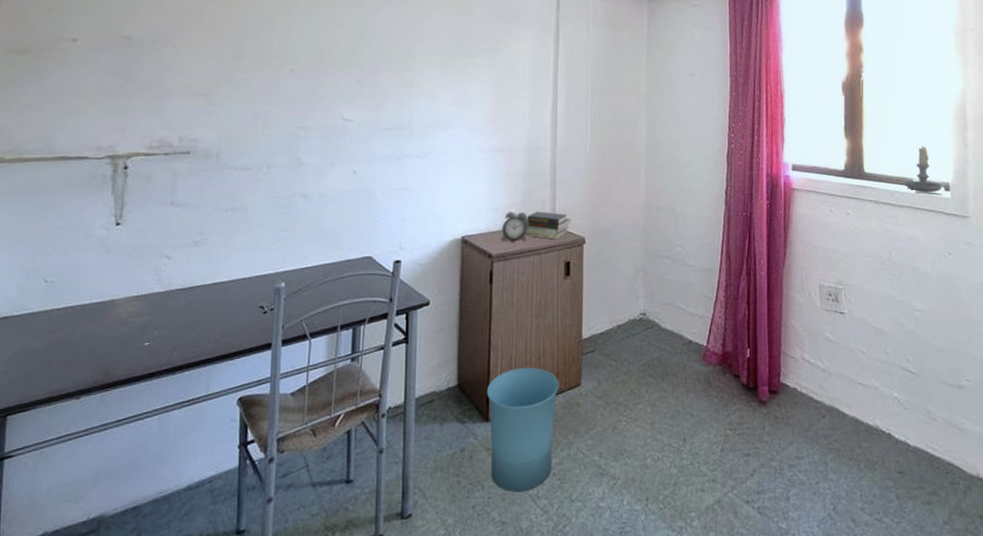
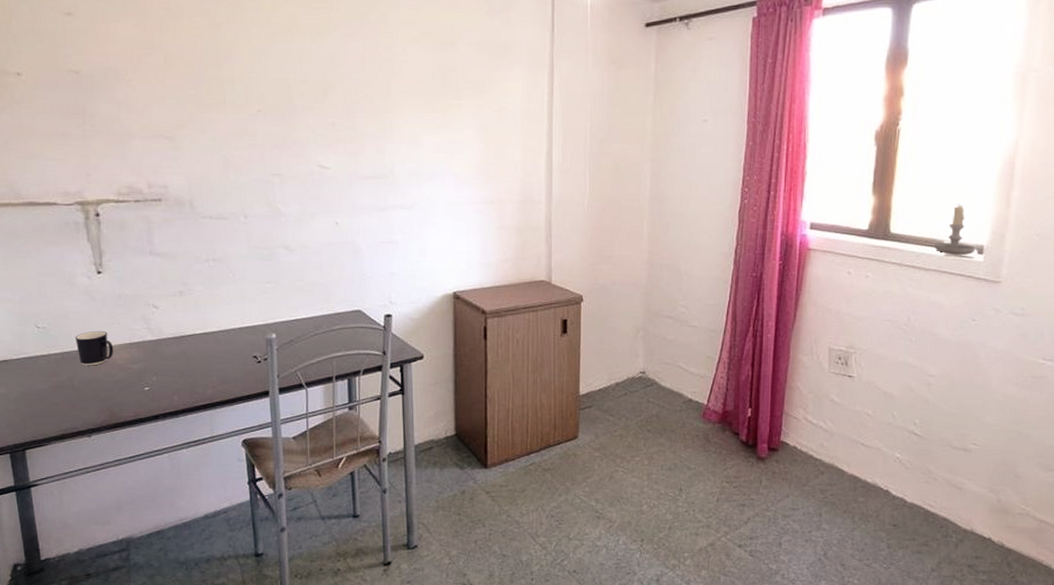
mug: none [82,283,120,321] -> present [75,330,114,366]
waste bin: present [486,367,559,492] -> none [484,420,557,530]
alarm clock: present [502,212,529,242] -> none [495,267,524,298]
books: present [525,211,571,240] -> none [519,267,568,297]

